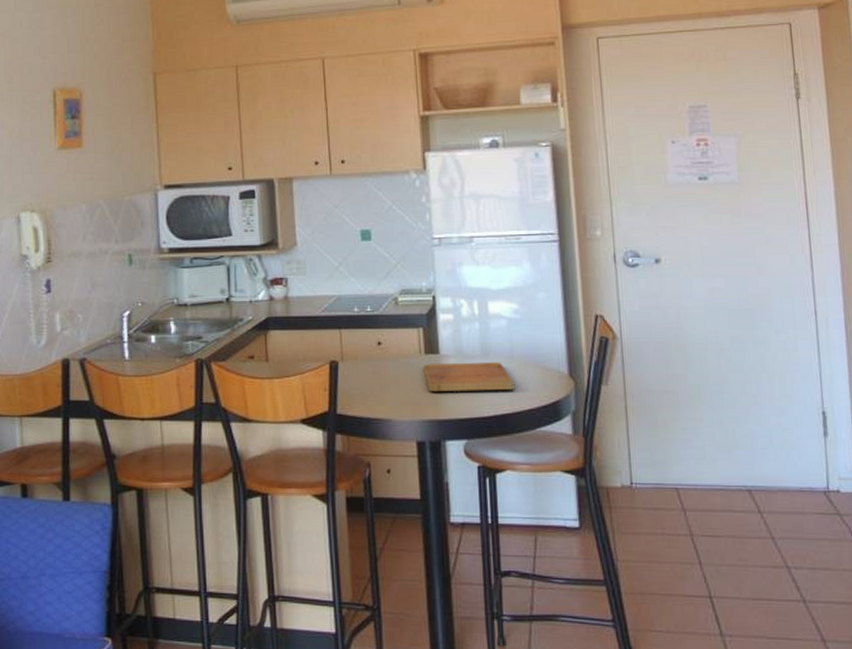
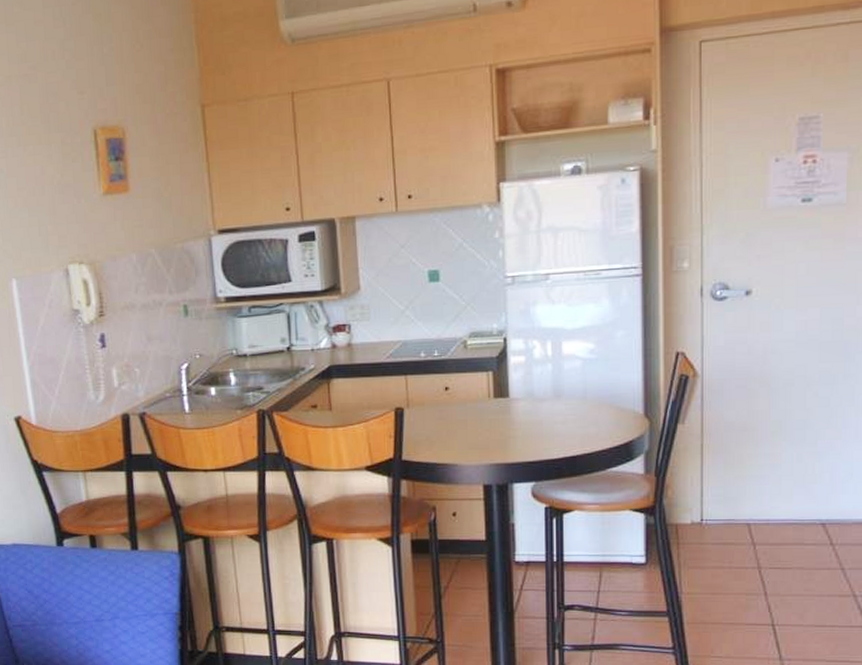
cutting board: present [424,362,515,391] -> none [493,404,587,435]

